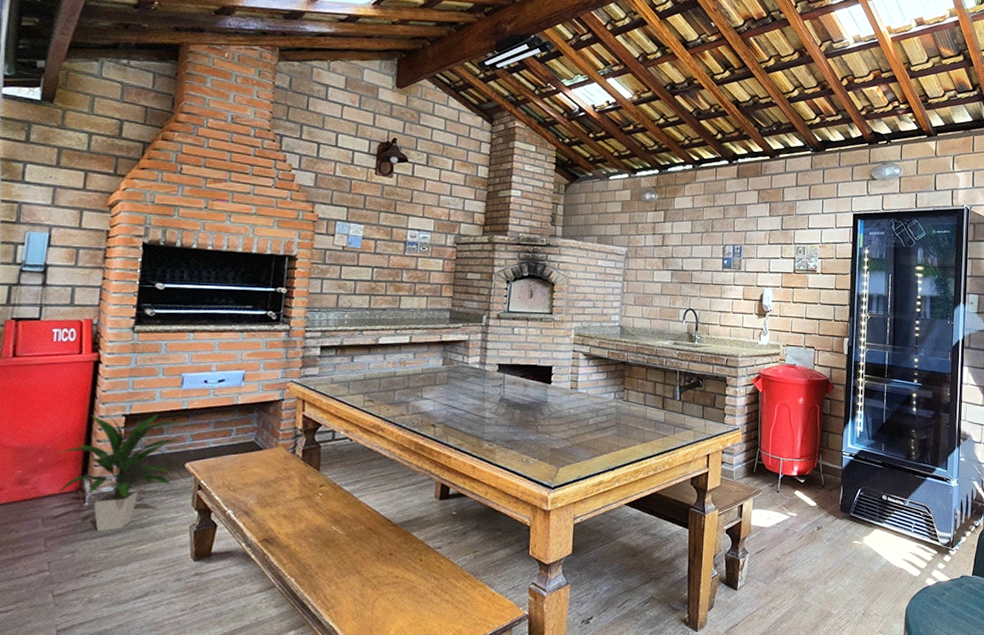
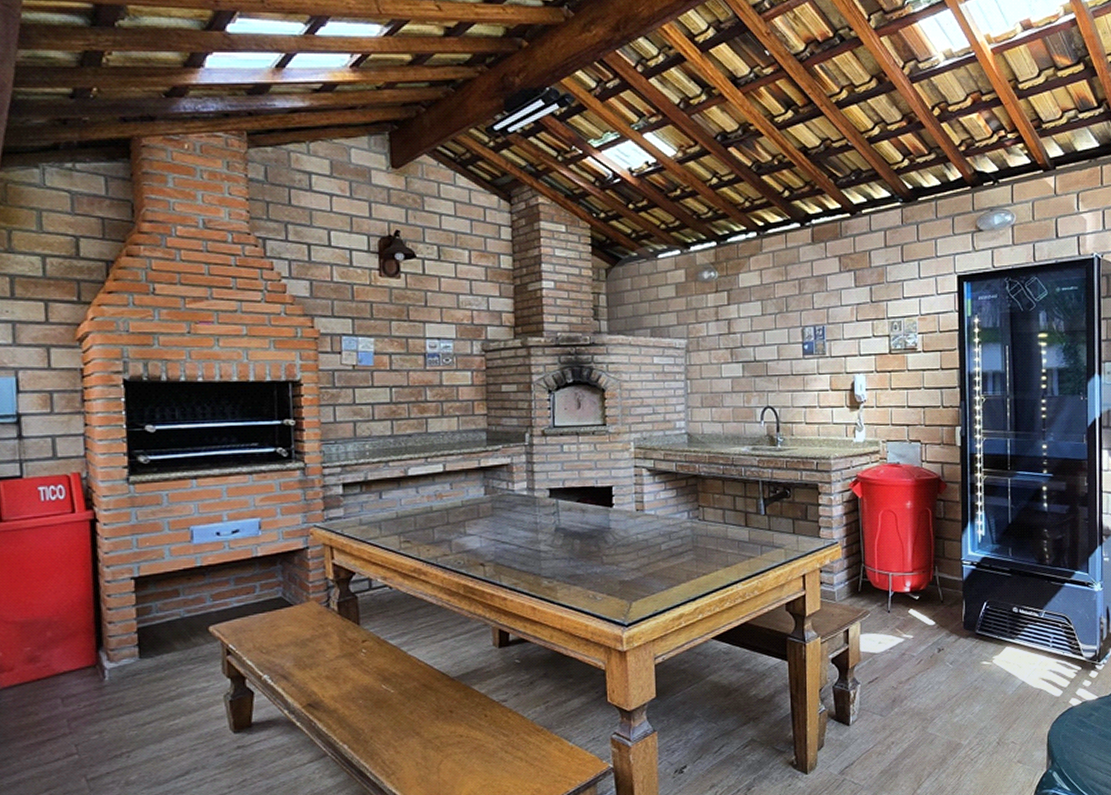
indoor plant: present [54,414,181,532] -> none [67,574,200,709]

